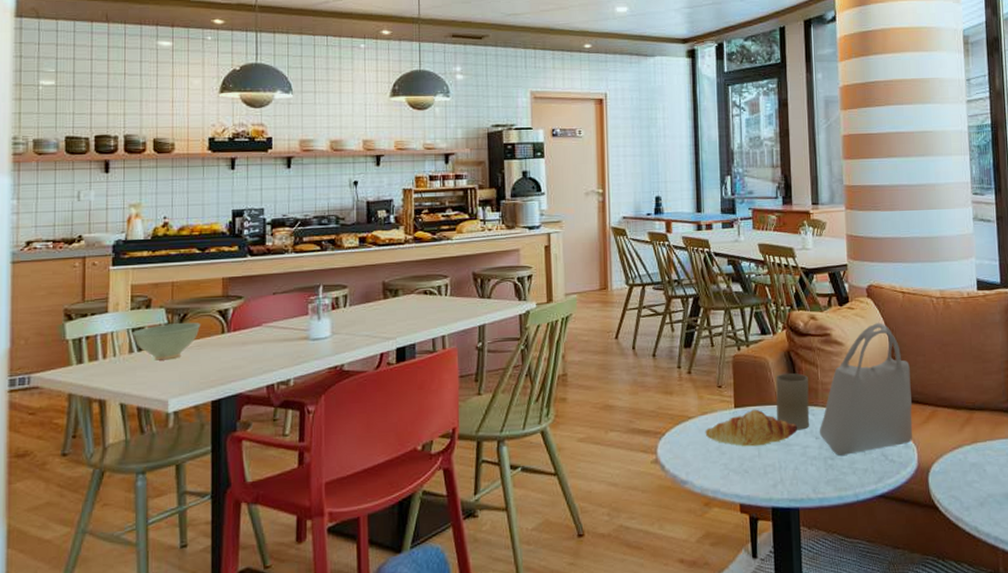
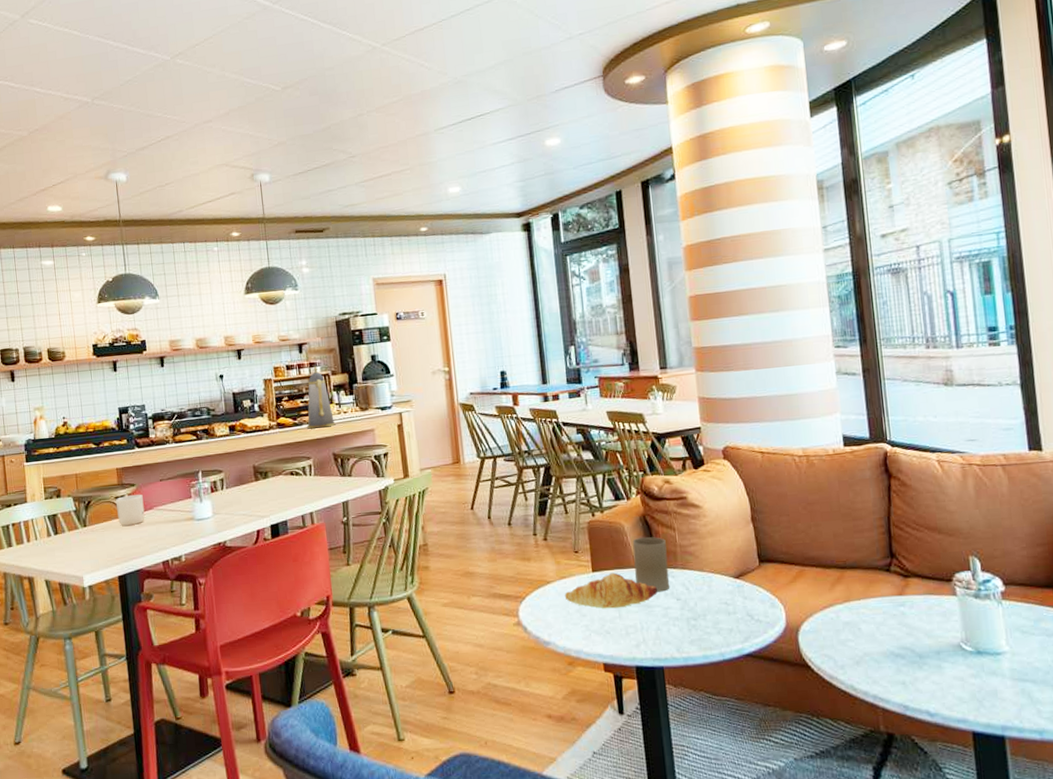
bowl: present [133,323,201,361] -> none [49,508,103,543]
mug: none [217,308,251,343] -> present [115,494,145,526]
coffee pot: none [447,178,478,245] -> present [307,366,336,429]
handbag: present [819,323,913,456] -> none [680,484,780,616]

